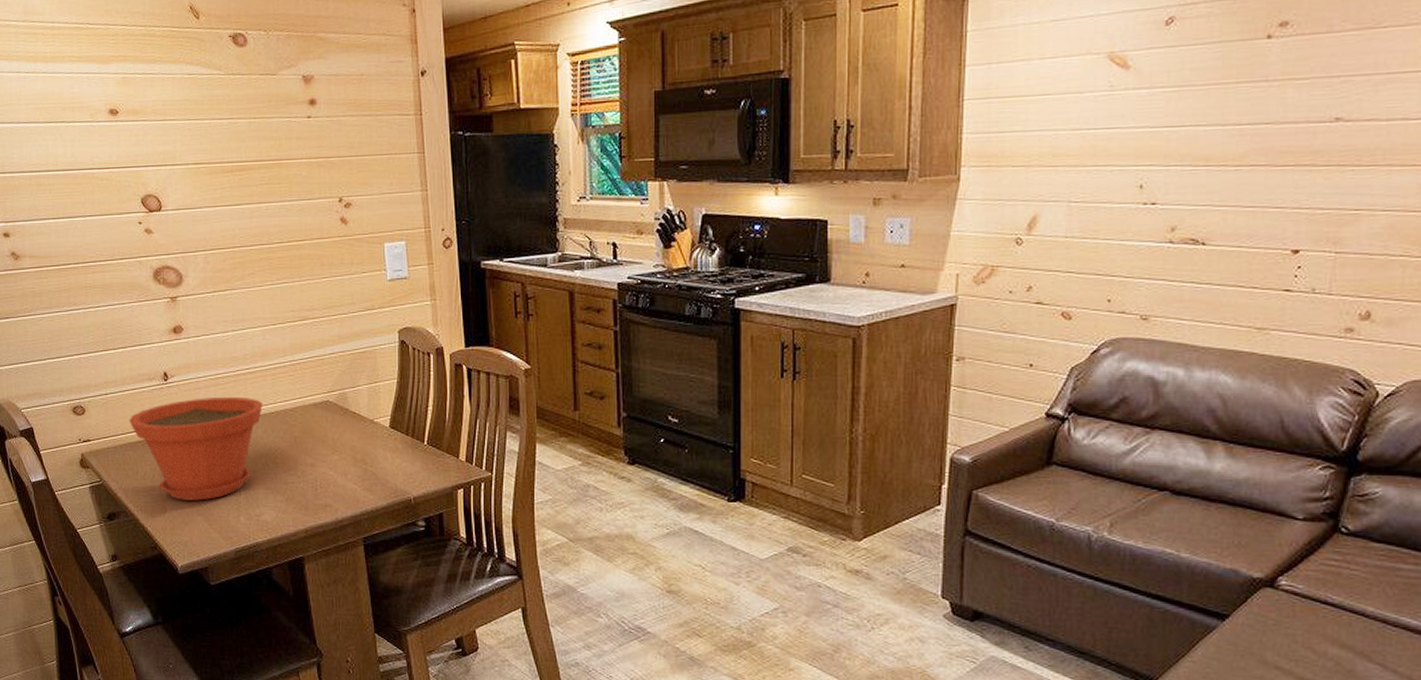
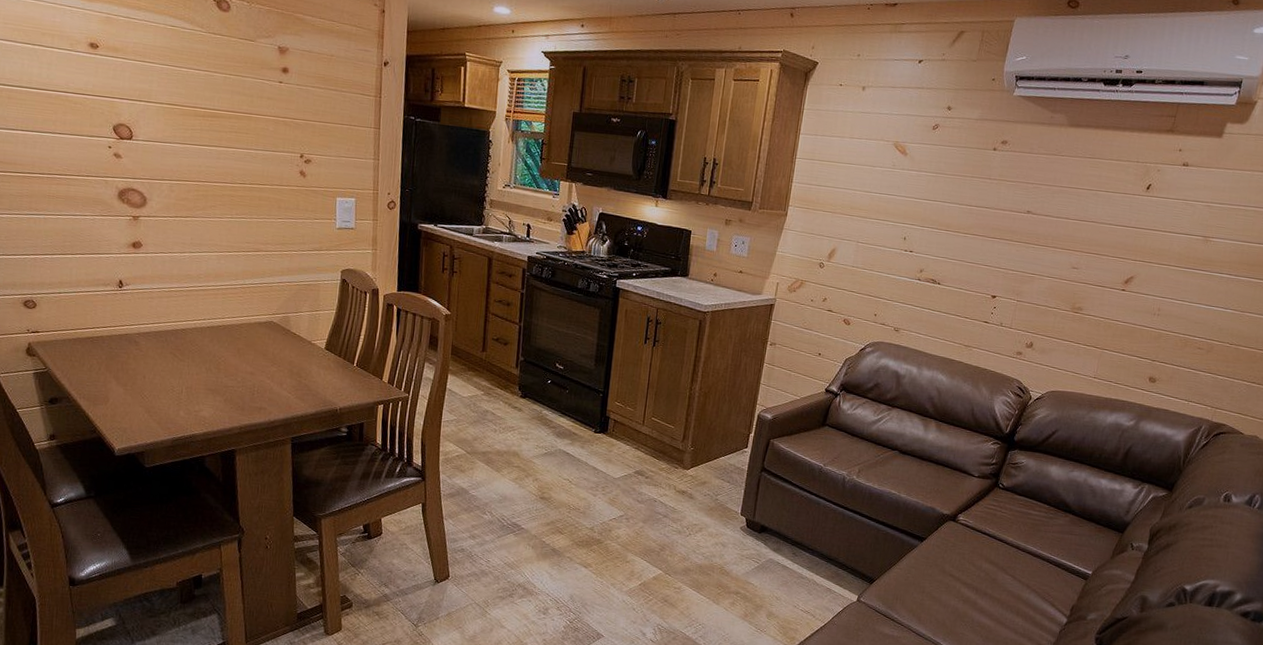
plant pot: present [128,396,263,501] -> none [79,306,212,395]

